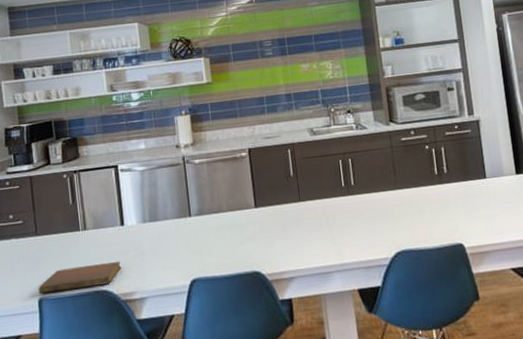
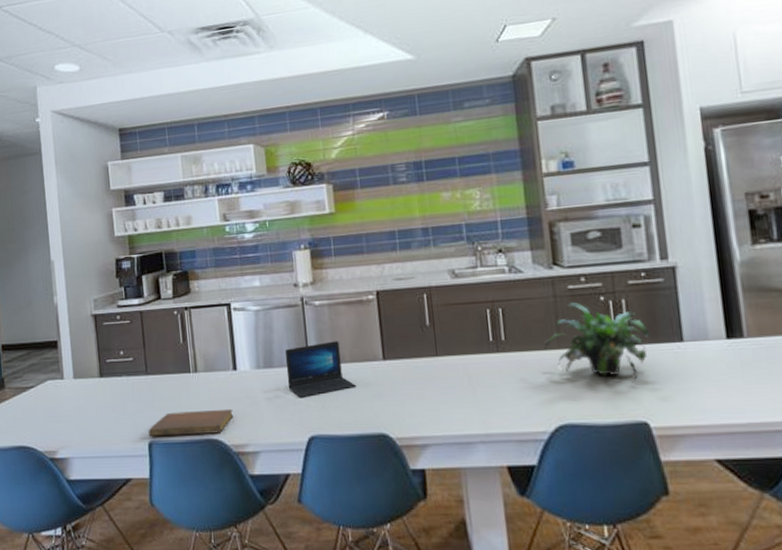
laptop: none [168,193,233,247] -> present [284,341,357,399]
potted plant: none [384,151,463,213] -> present [543,302,650,383]

